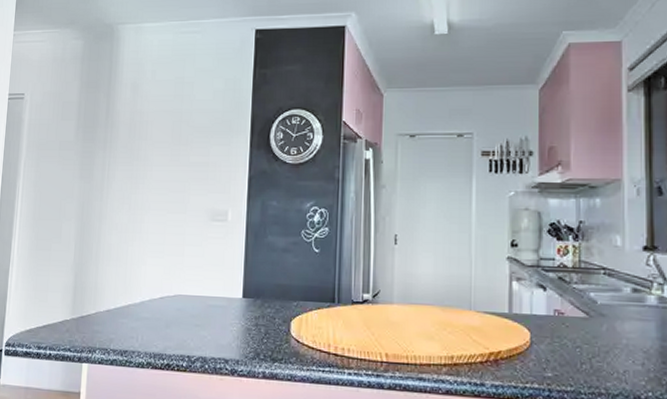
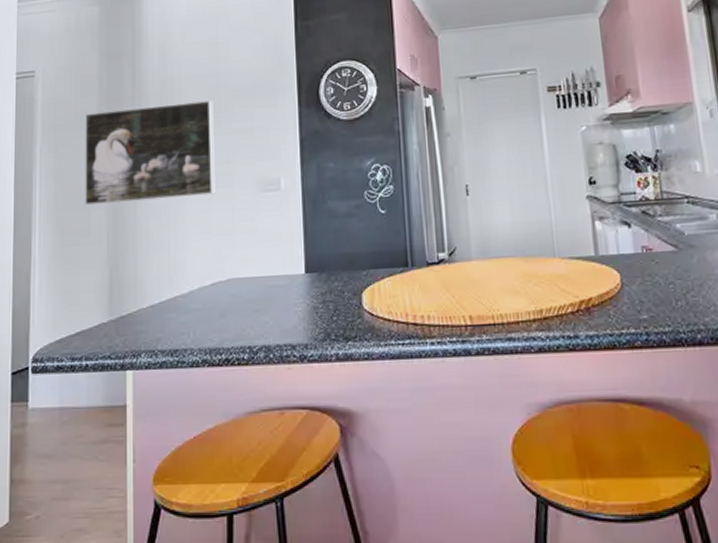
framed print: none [58,134,175,219] -> present [85,100,215,205]

